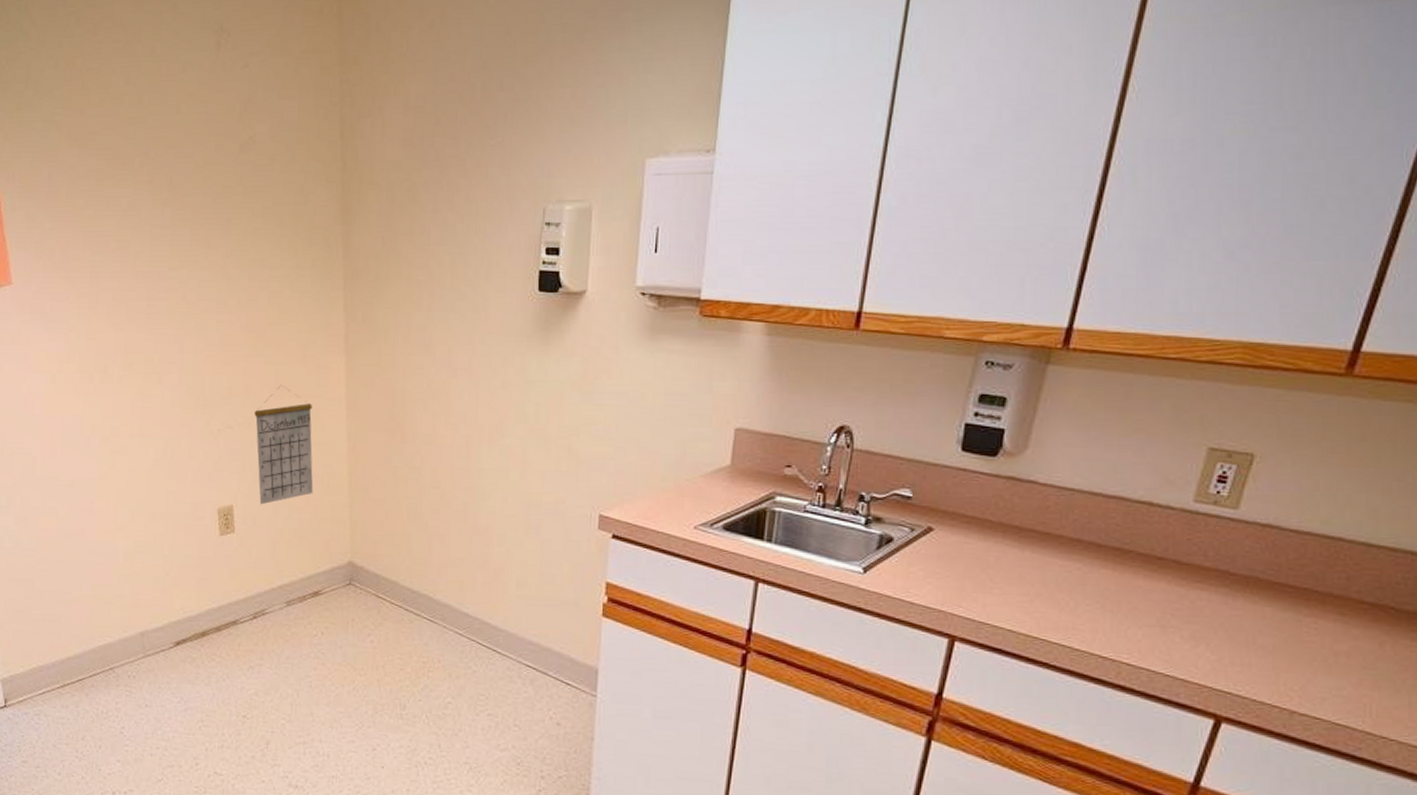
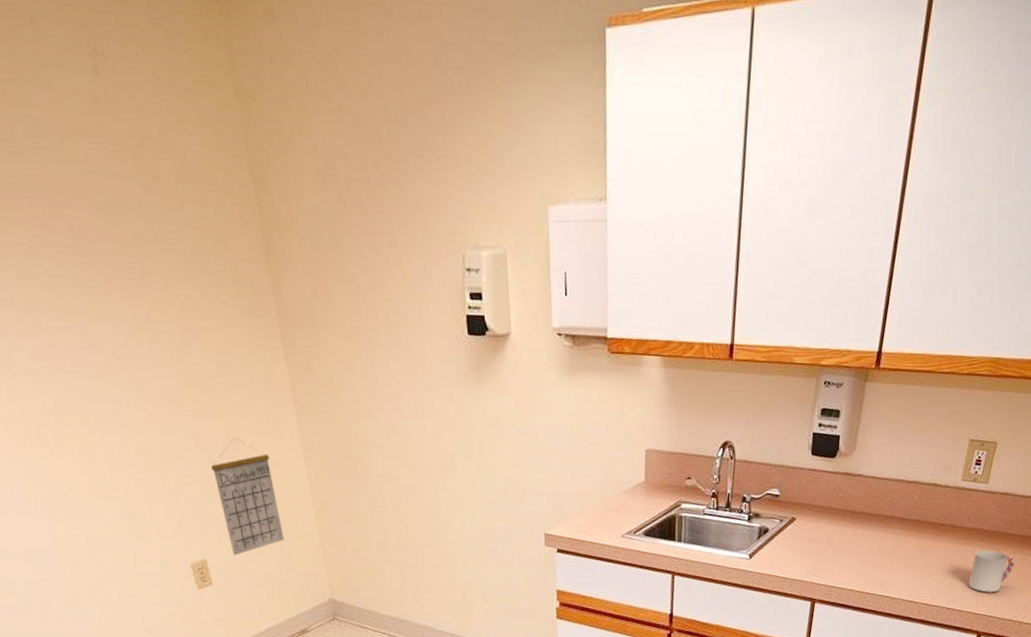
cup: none [1201,600,1282,663] -> present [968,550,1014,593]

